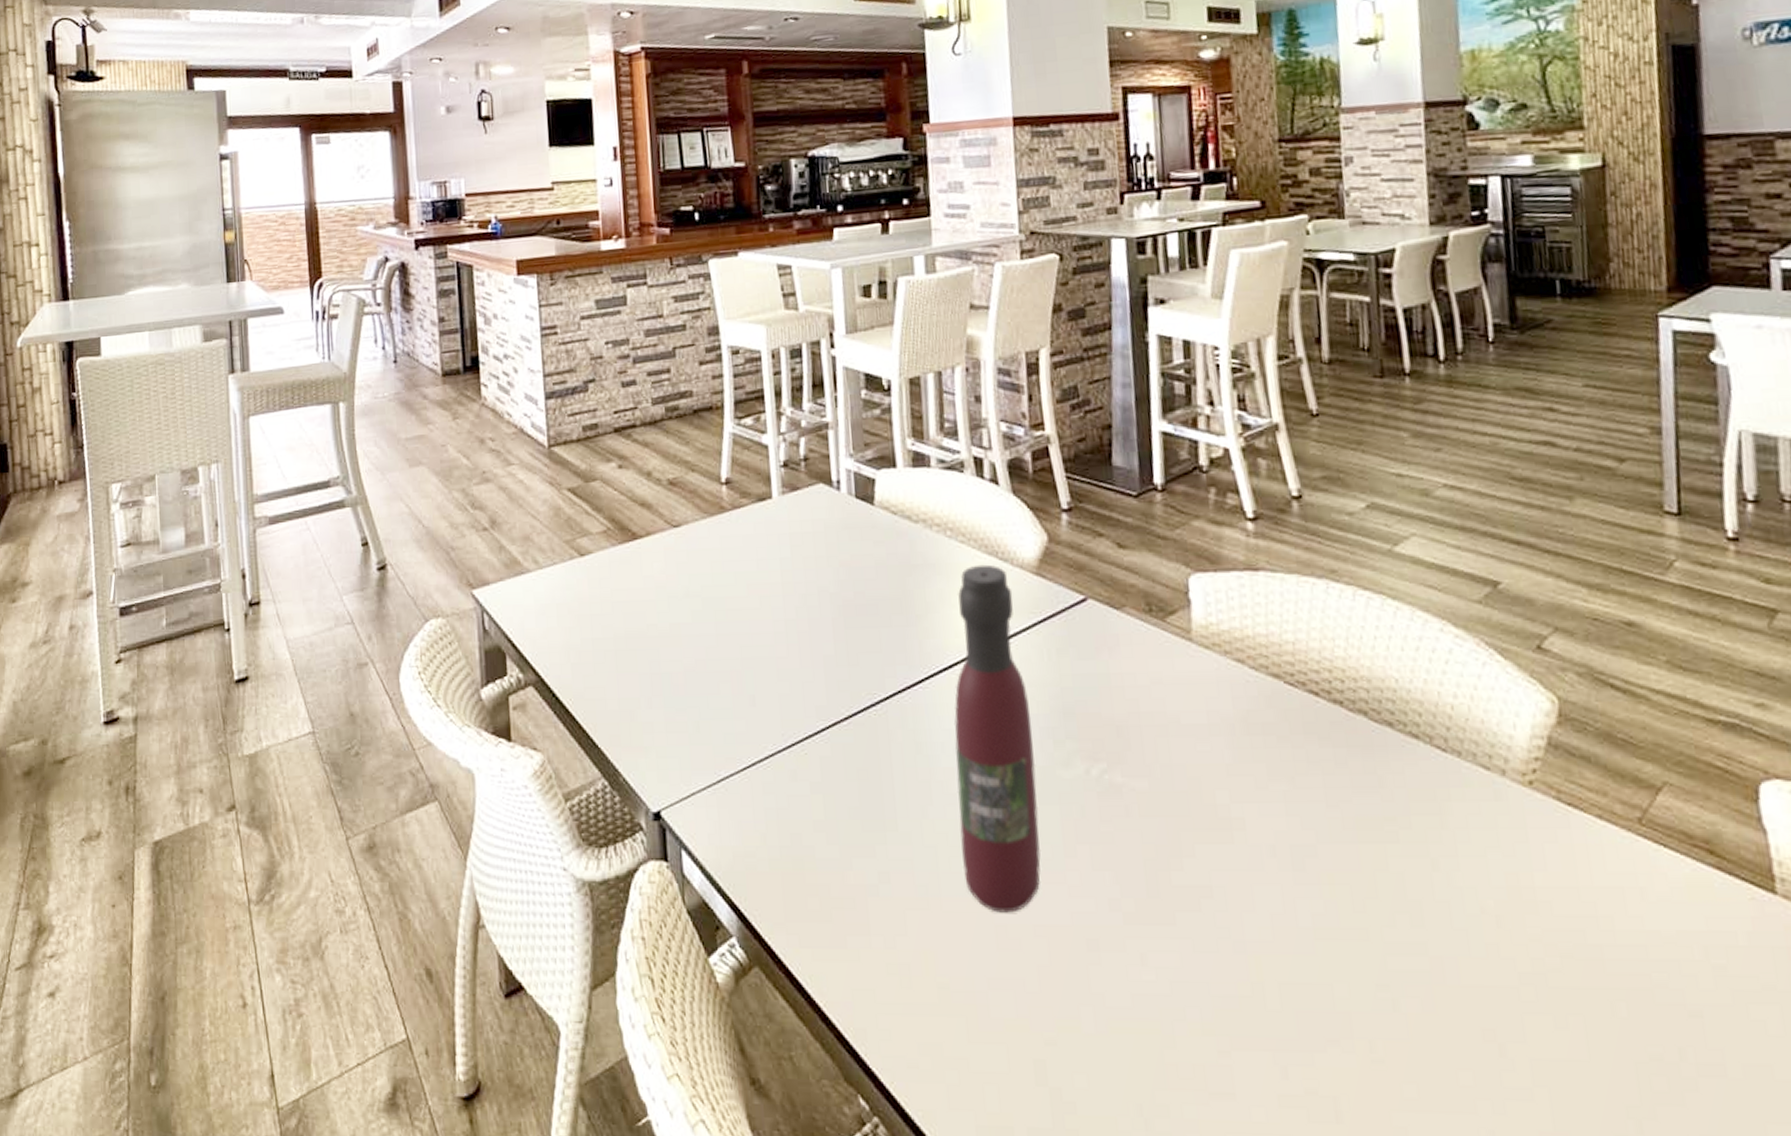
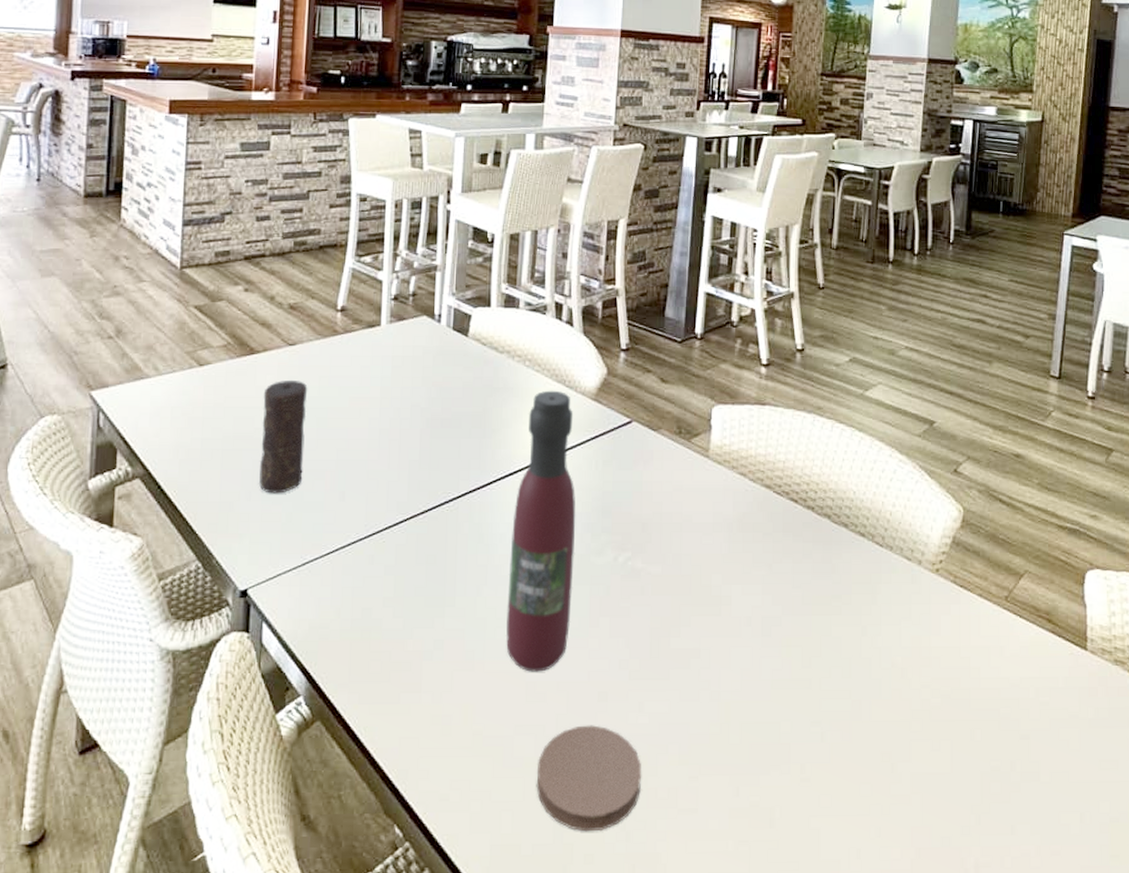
candle: none [652,566,706,700] -> present [259,379,308,494]
coaster: none [1021,980,1157,1116] -> present [536,725,642,832]

